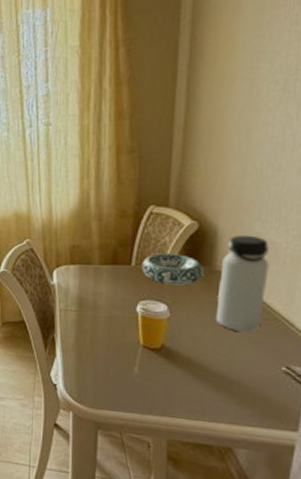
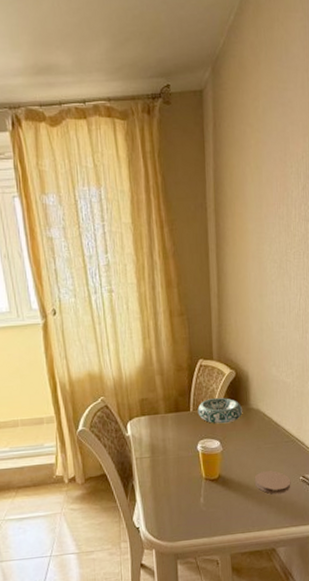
coaster: none [210,350,267,383] -> present [254,470,291,494]
water bottle: present [215,235,270,333] -> none [254,378,285,455]

